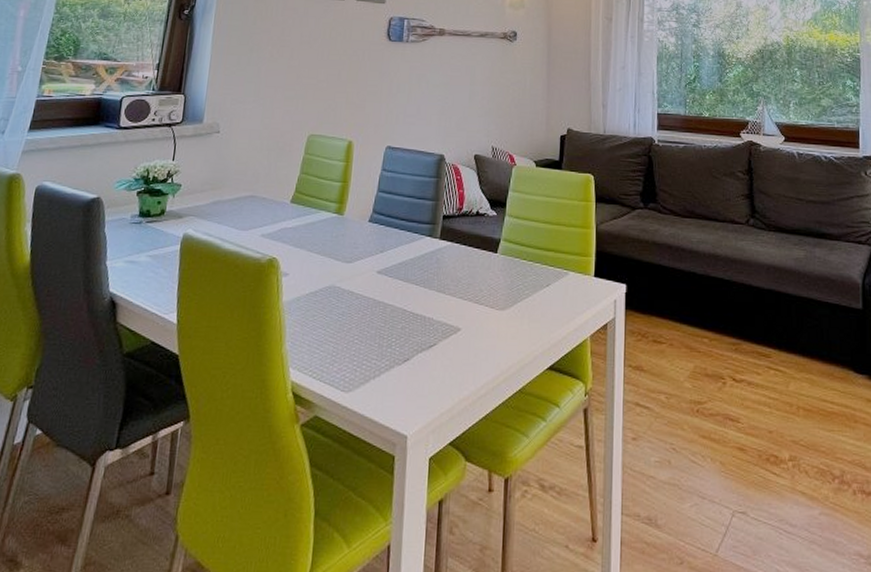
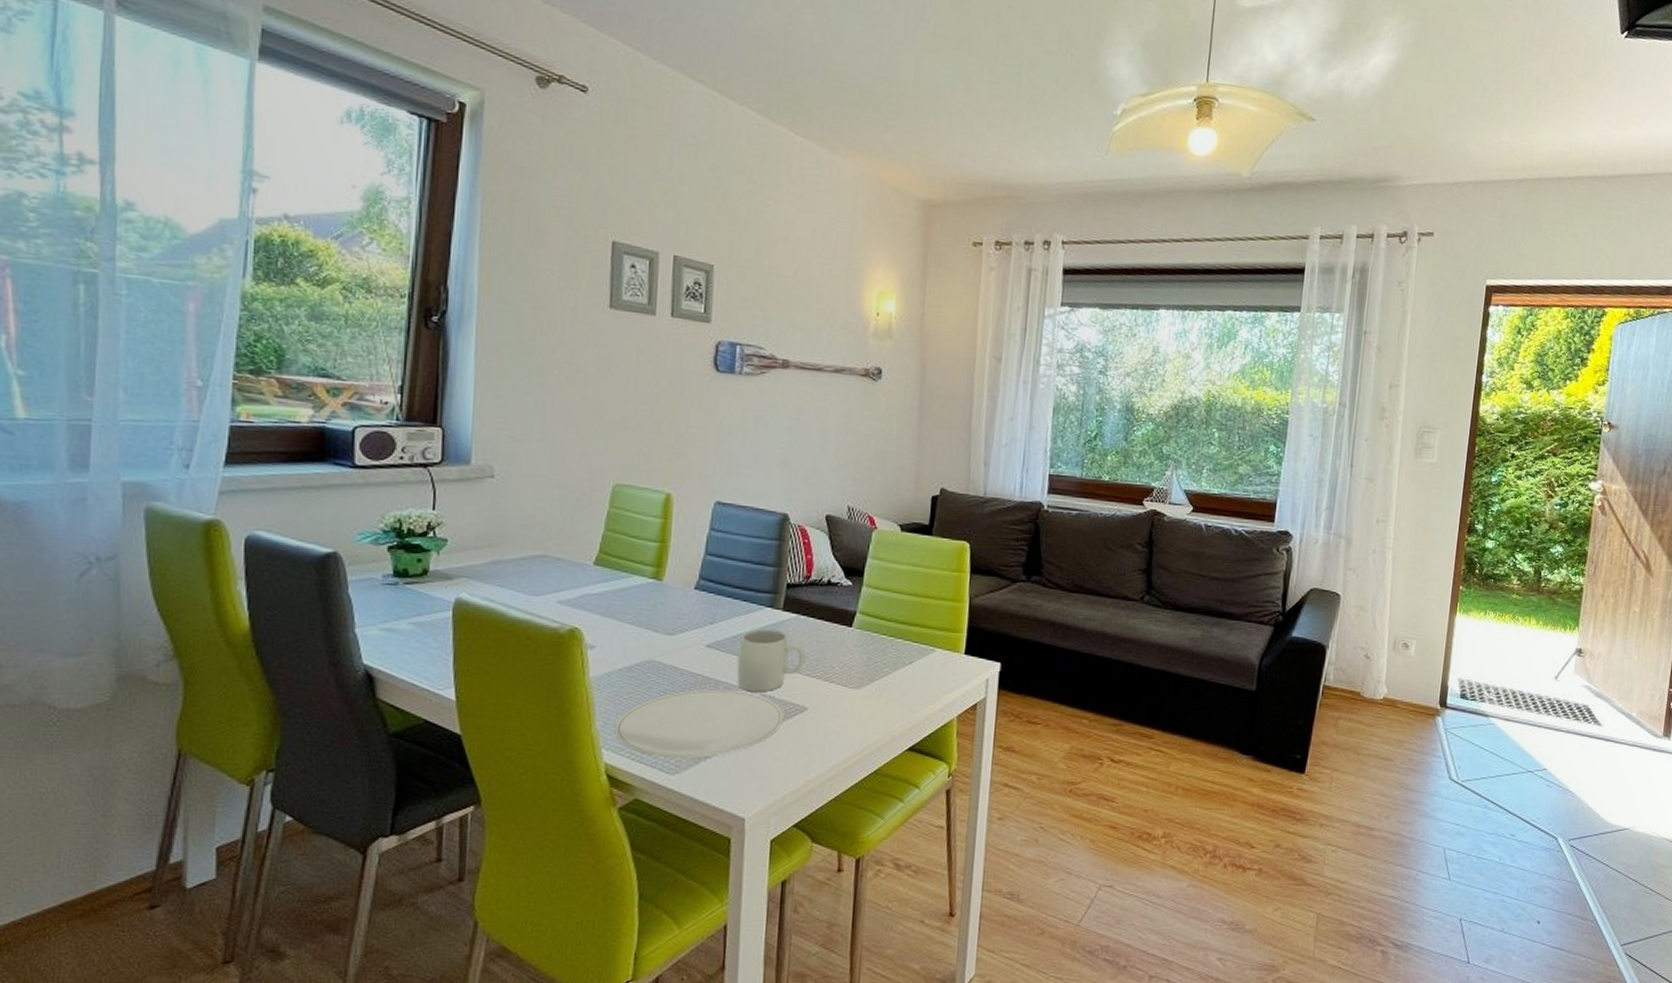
plate: none [300,311,440,378] -> present [614,689,783,759]
mug: none [401,256,459,314] -> present [736,629,806,692]

